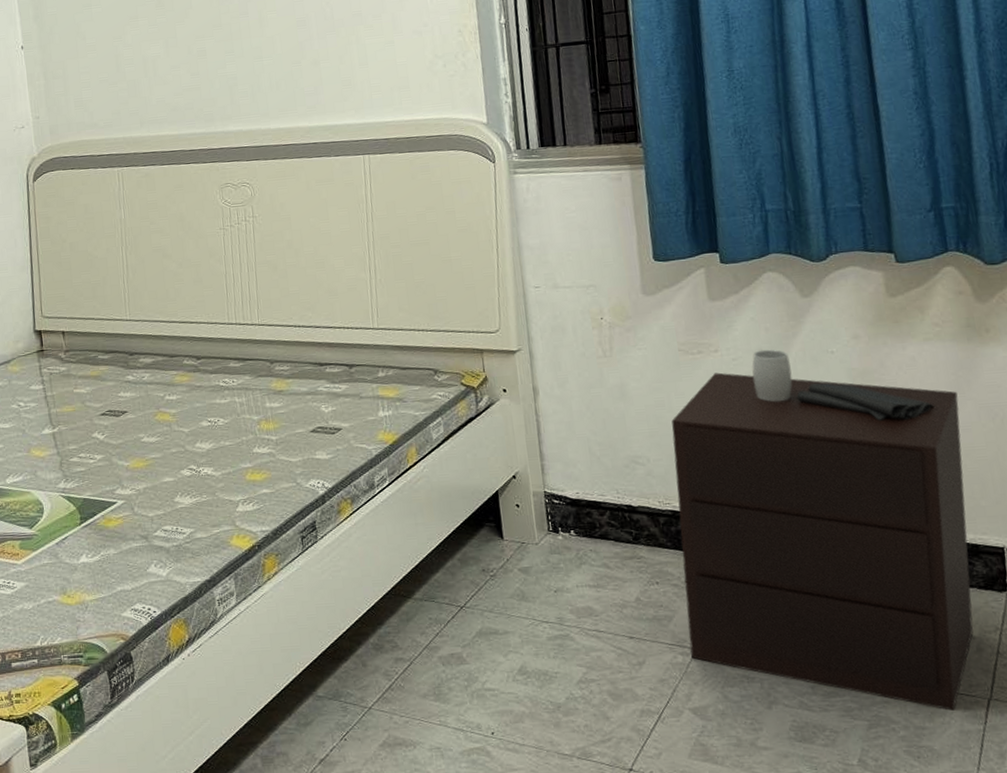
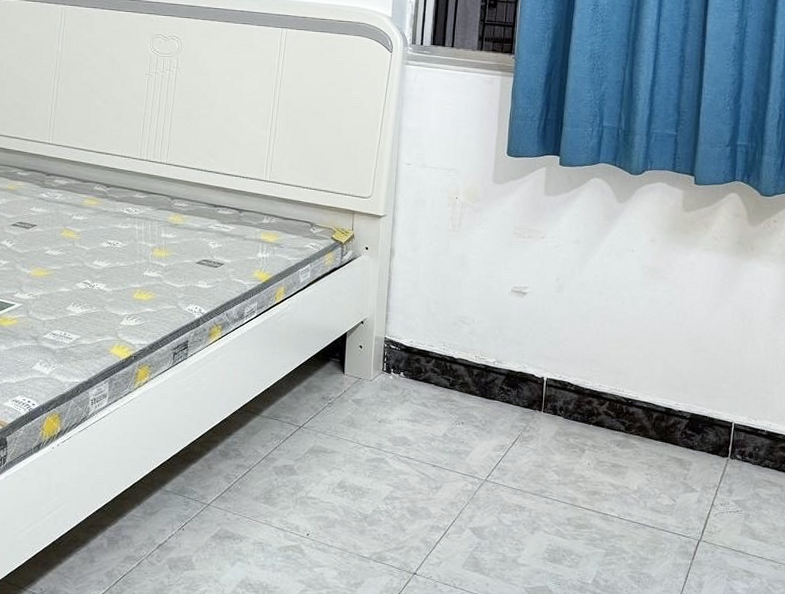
nightstand: present [671,349,974,711] -> none [478,241,721,547]

